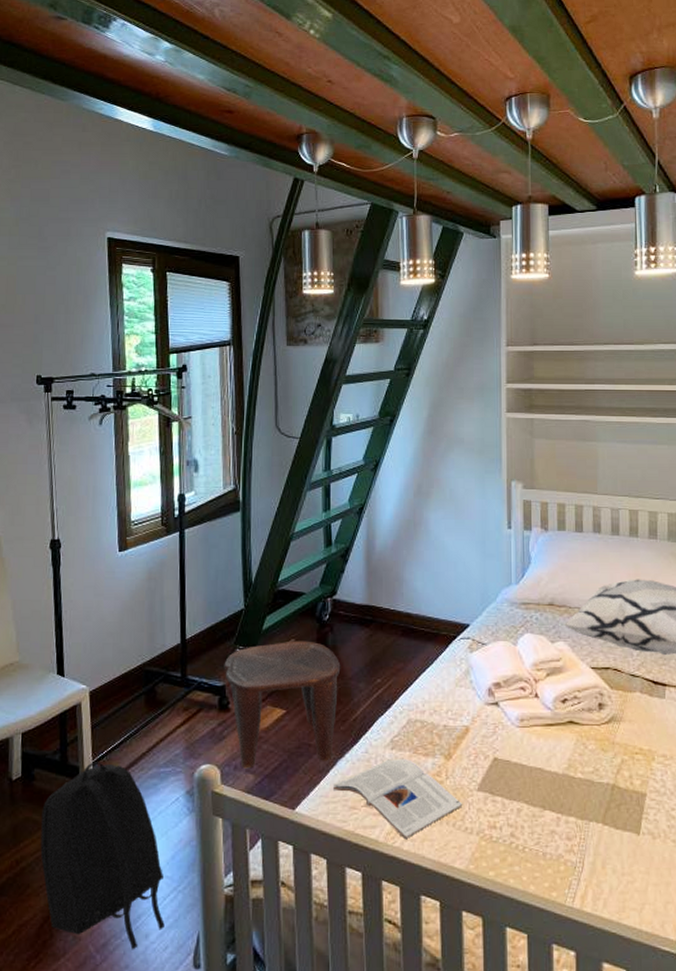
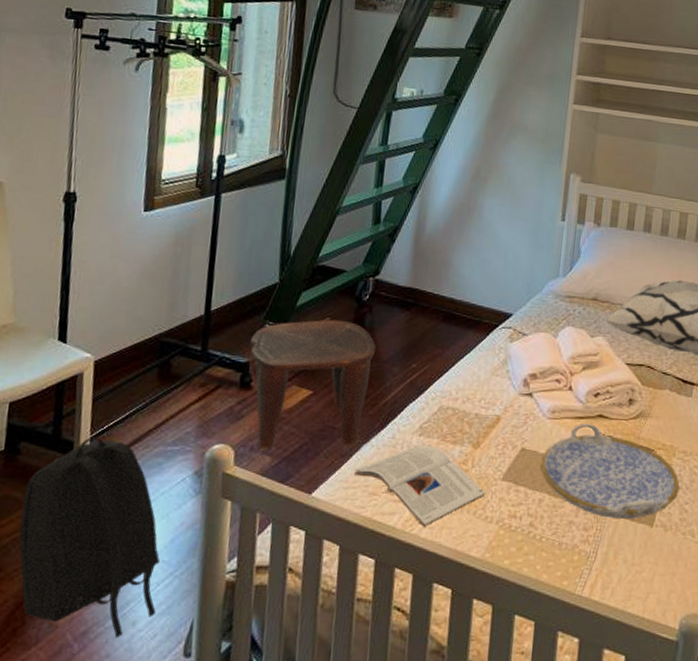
serving tray: none [514,731,663,827] -> present [540,423,680,519]

